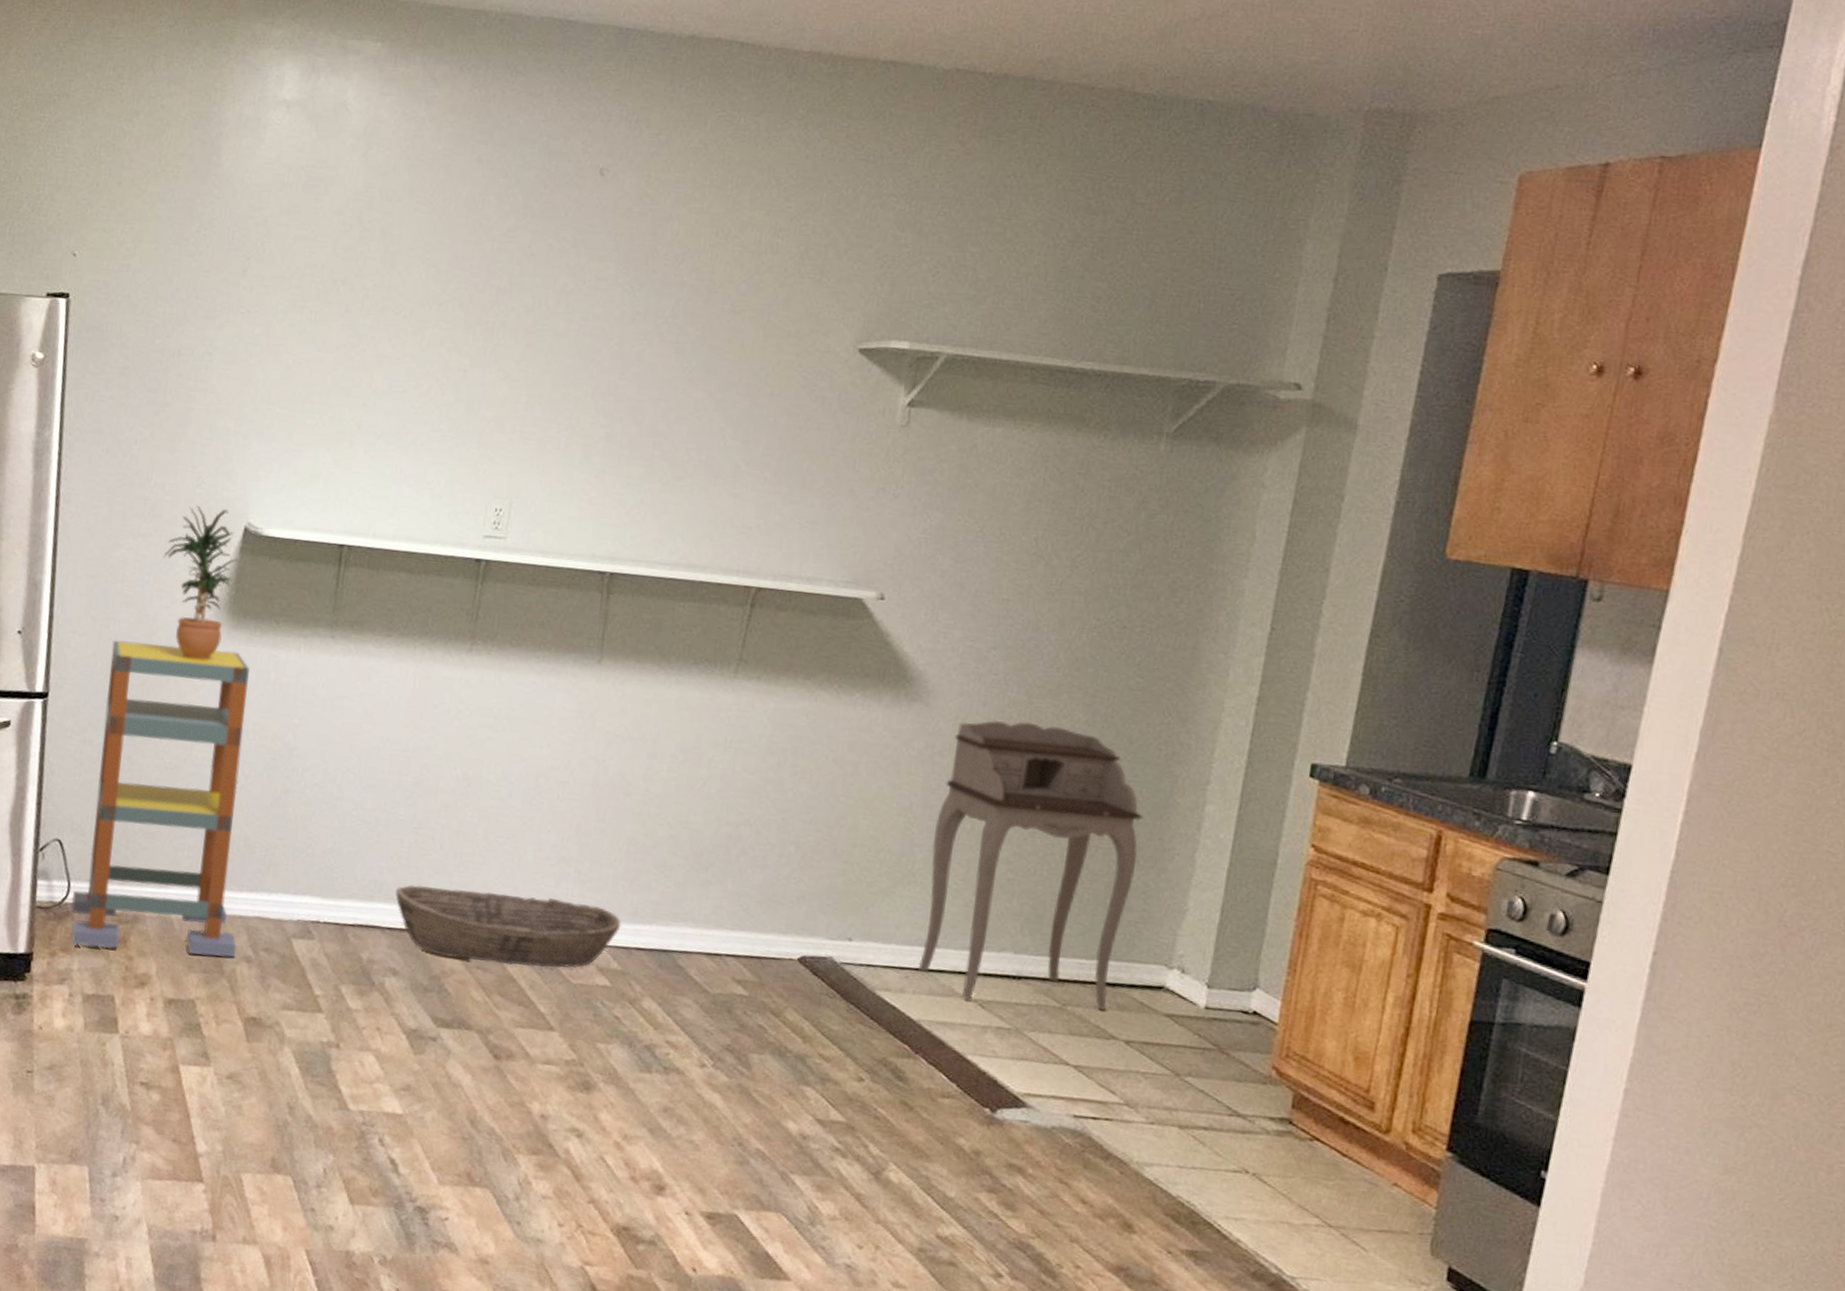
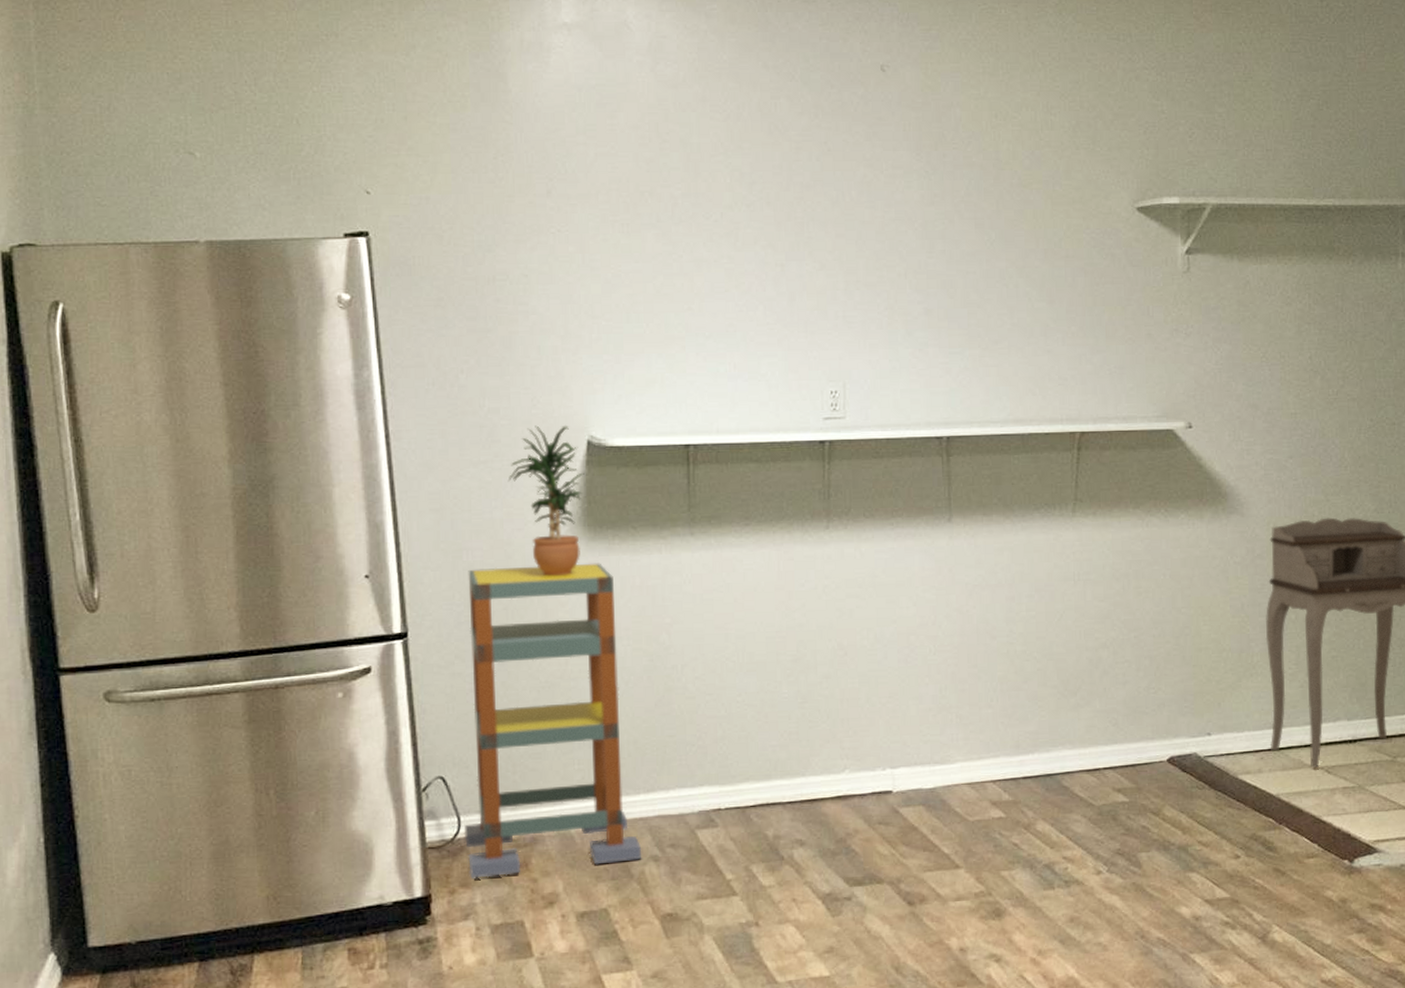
basket: present [395,884,622,968] -> none [791,745,1006,820]

